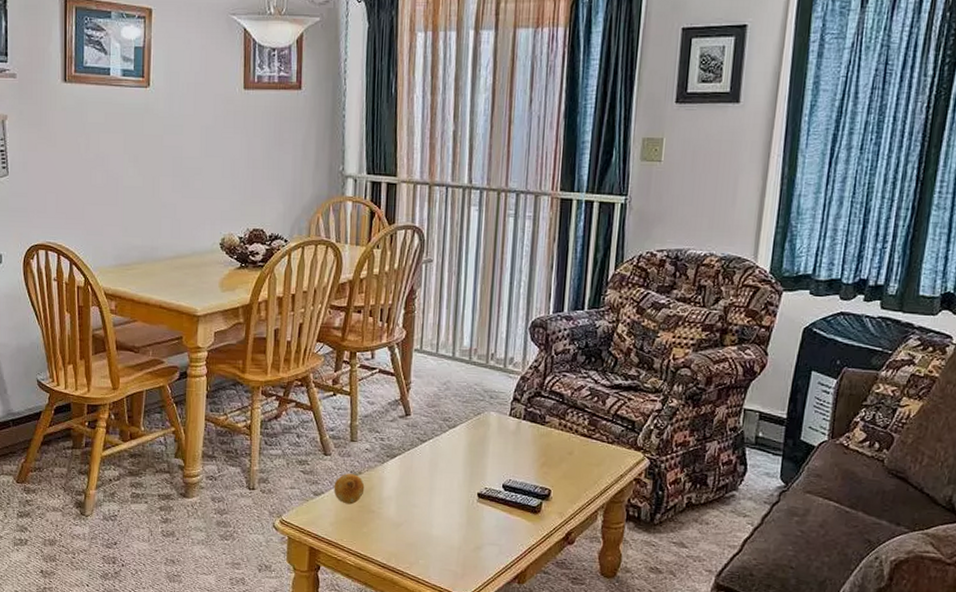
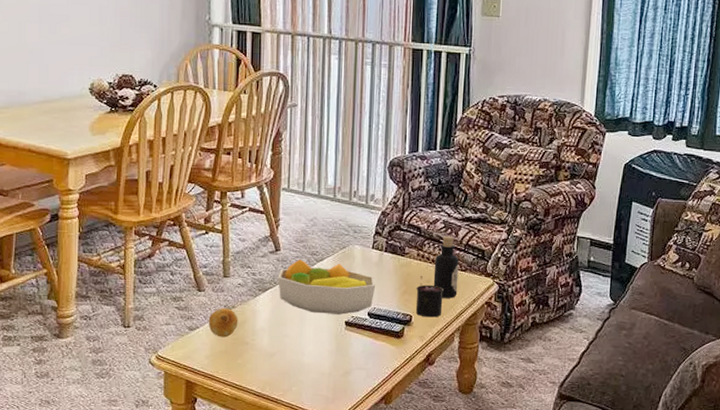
fruit bowl: none [406,424,512,486] -> present [277,259,376,315]
candle: none [556,447,587,493] -> present [416,276,444,318]
bottle: none [575,404,606,473] -> present [433,235,459,298]

